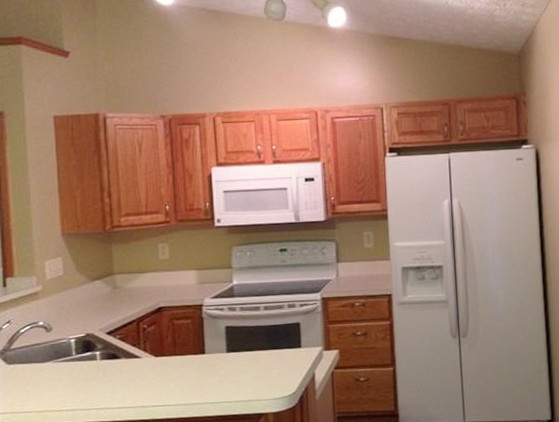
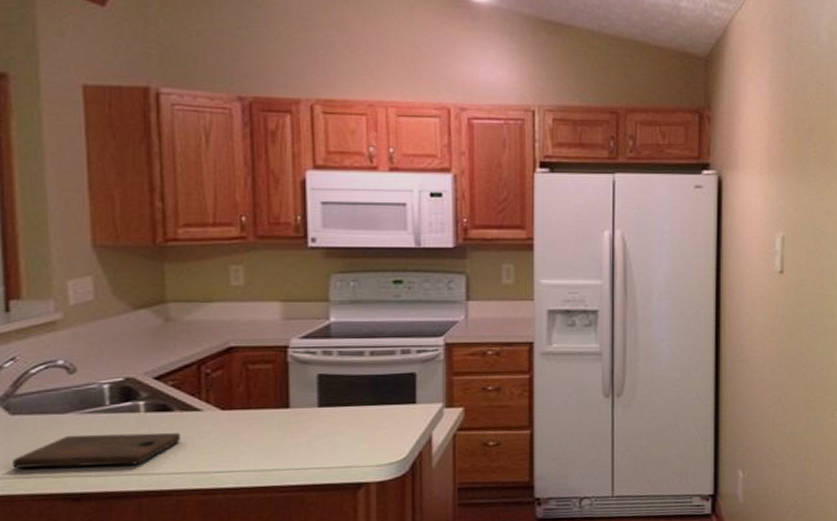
cutting board: none [9,376,127,406] -> present [13,432,181,469]

